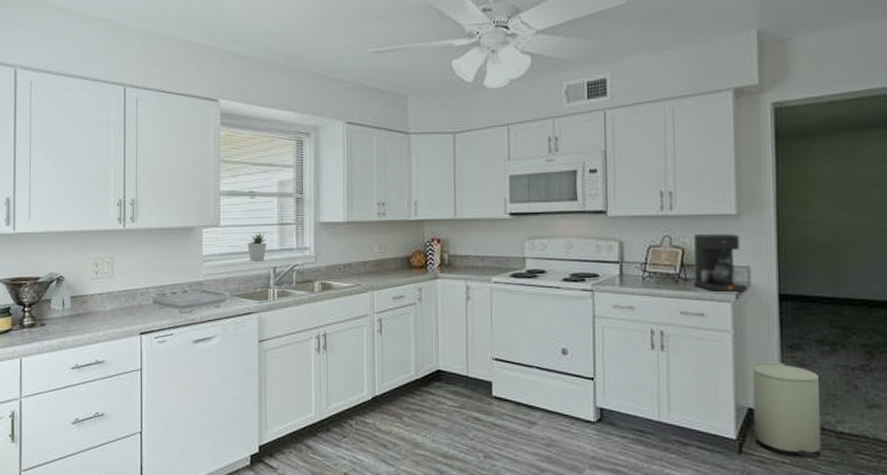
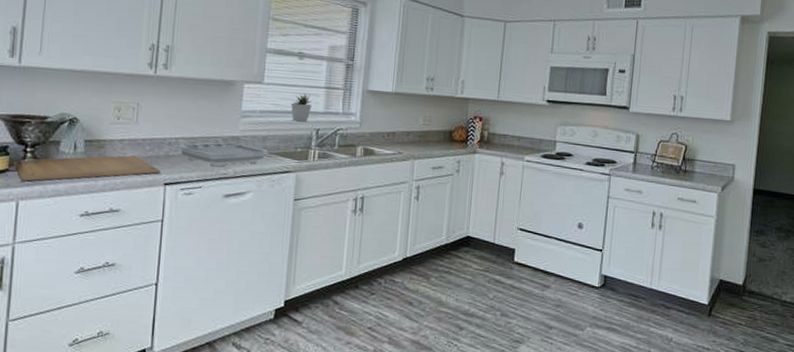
chopping board: none [15,308,137,339] -> present [13,155,161,182]
coffee maker: present [693,233,748,291] -> none [691,133,732,185]
pedal bin: present [752,362,821,459] -> none [721,243,774,321]

